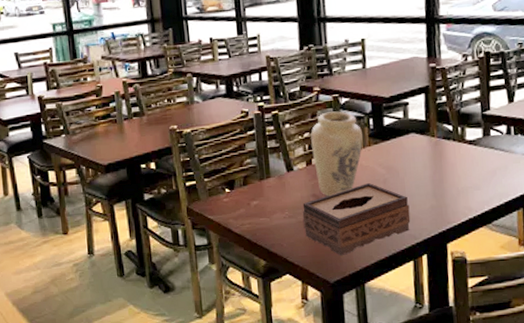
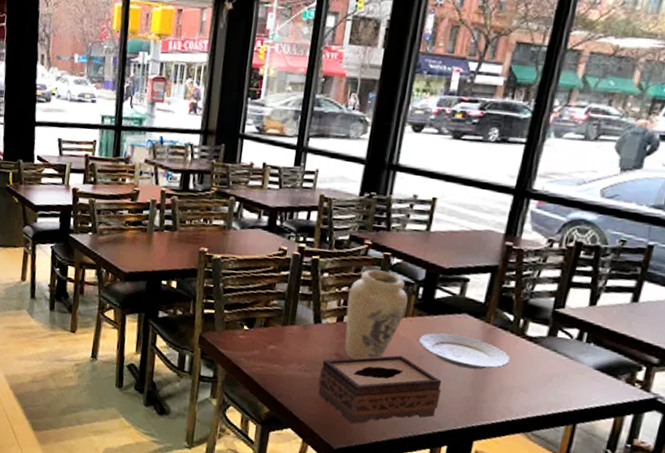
plate: none [380,152,459,181] -> present [419,332,511,370]

